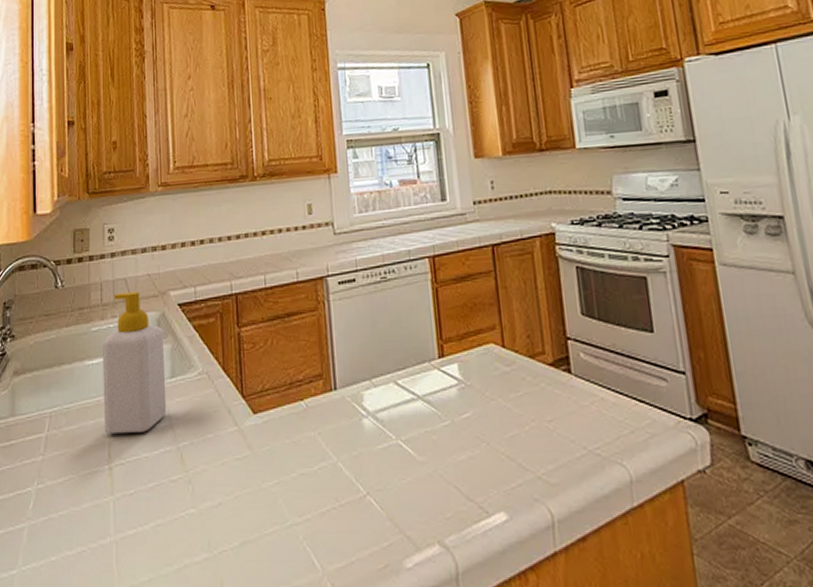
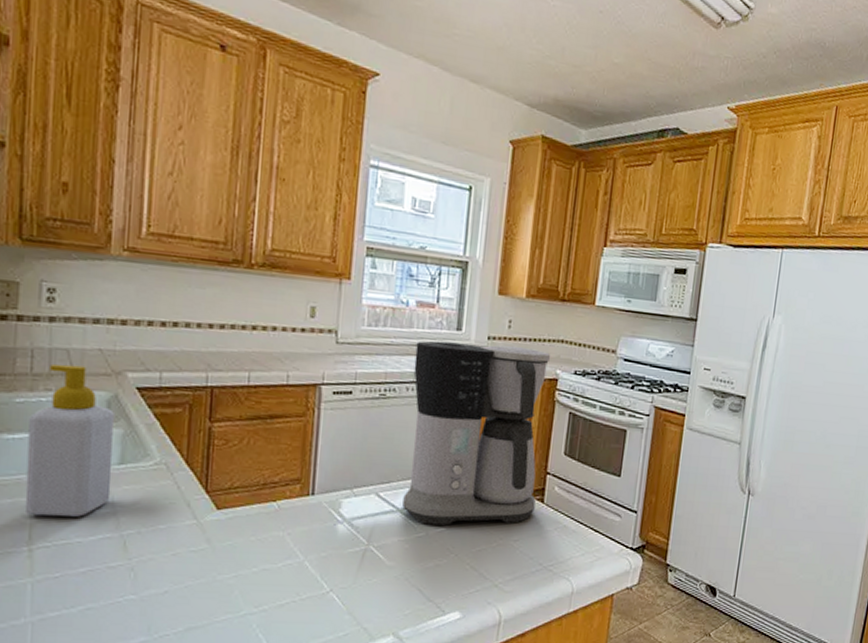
coffee maker: none [406,205,563,411] -> present [402,340,551,526]

